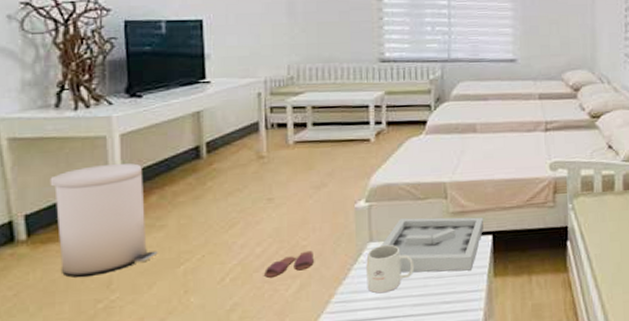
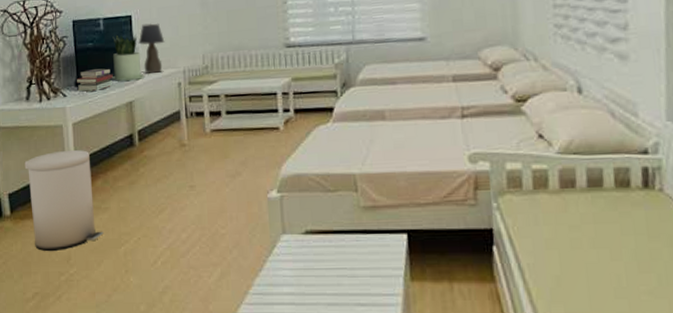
books: none [128,75,176,100] -> present [77,68,113,92]
planter: none [175,40,216,90] -> present [112,34,144,82]
table lamp: none [210,29,243,82] -> present [138,23,165,74]
slippers: present [264,250,314,278] -> none [190,239,232,263]
mug: present [366,244,415,294] -> none [280,237,328,289]
decorative tray: present [381,217,483,273] -> none [294,211,397,272]

